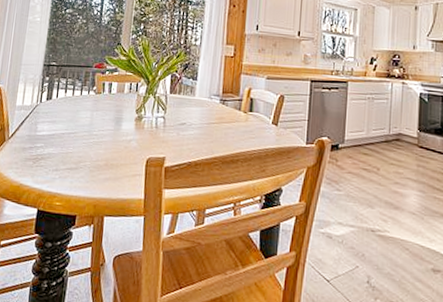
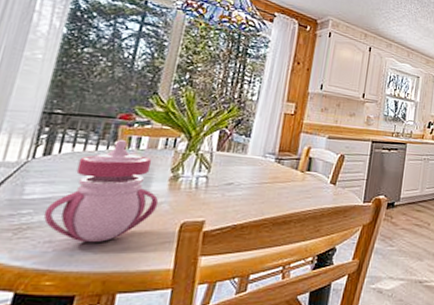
sippy cup: none [50,86,129,173] -> present [43,140,159,243]

